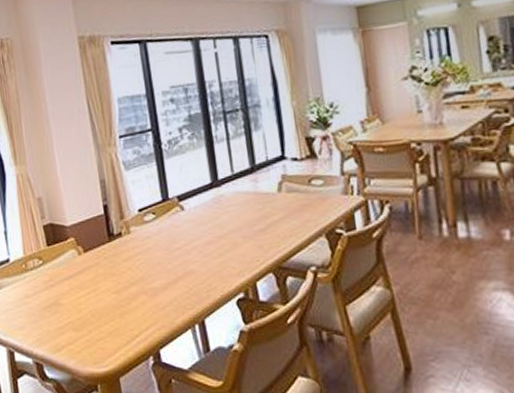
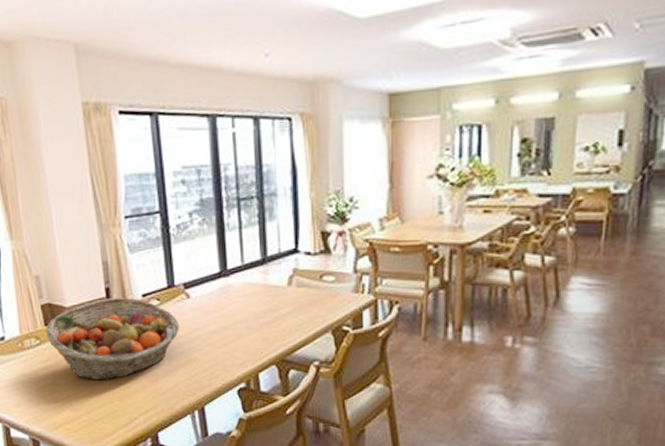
fruit basket: none [47,213,176,298] -> present [45,297,180,380]

